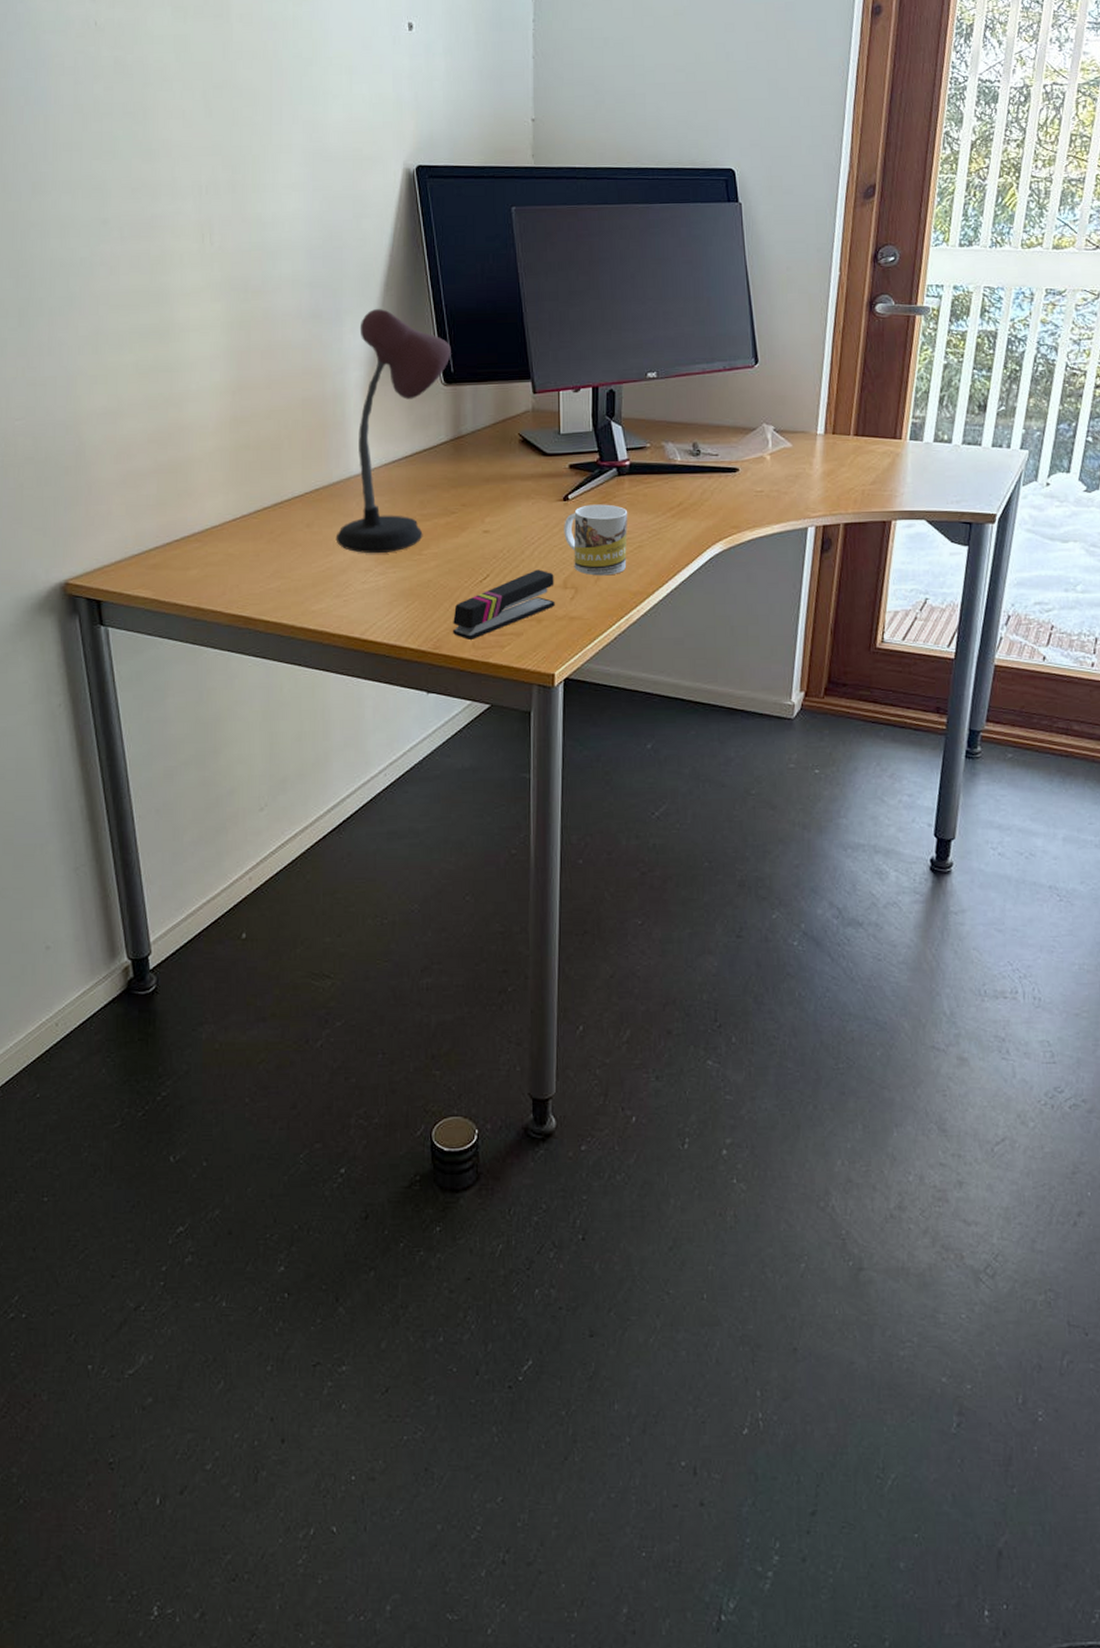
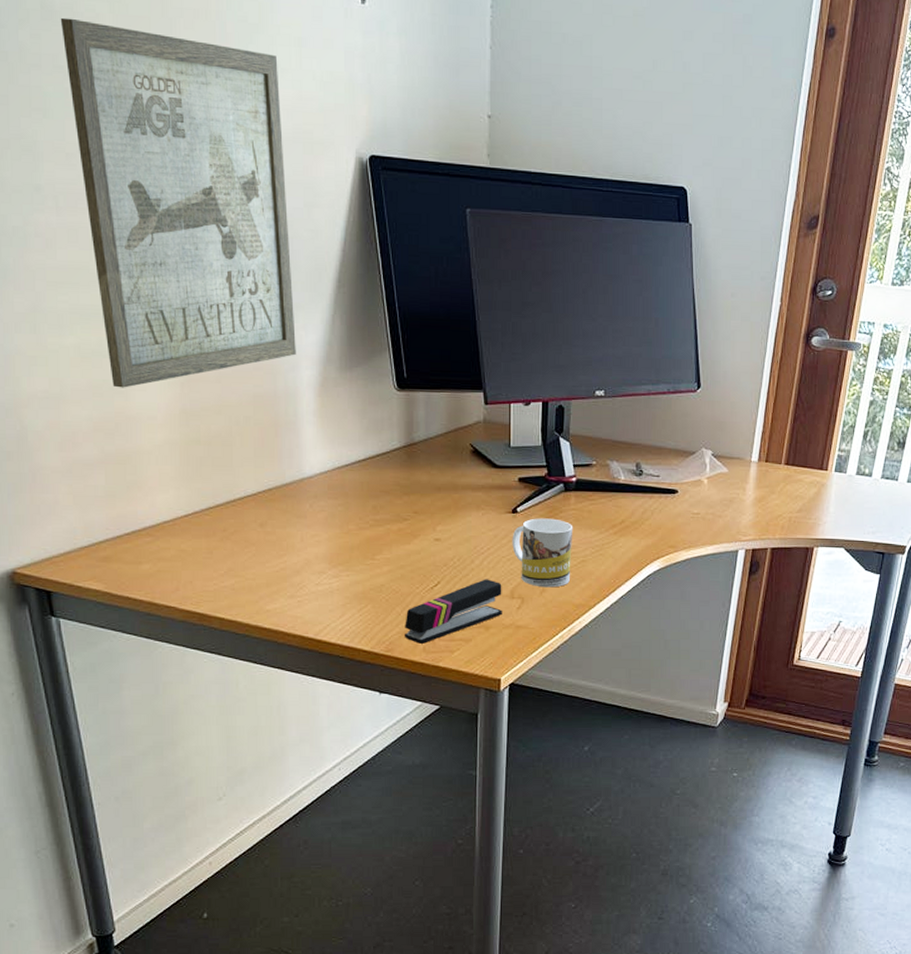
wall art: none [131,70,344,400] -> present [60,17,296,388]
desk lamp: present [335,309,451,554] -> none [289,306,404,557]

